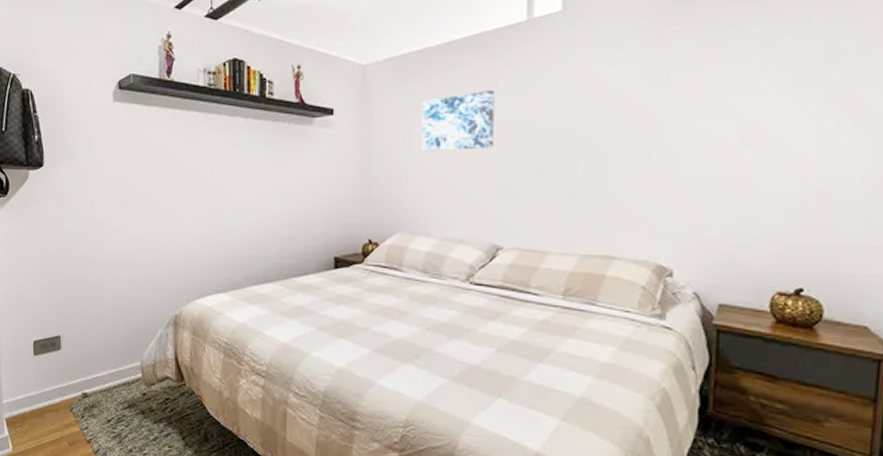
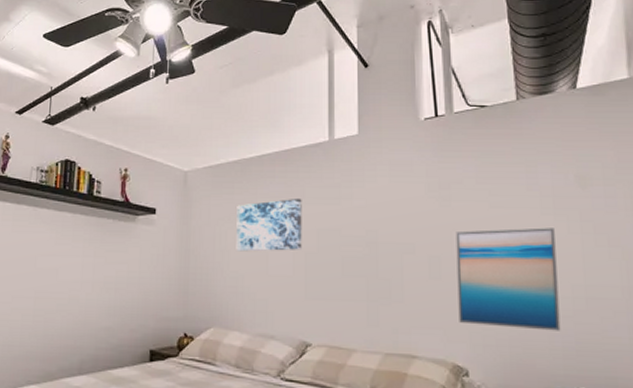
wall art: none [666,111,789,227] -> present [456,227,561,331]

